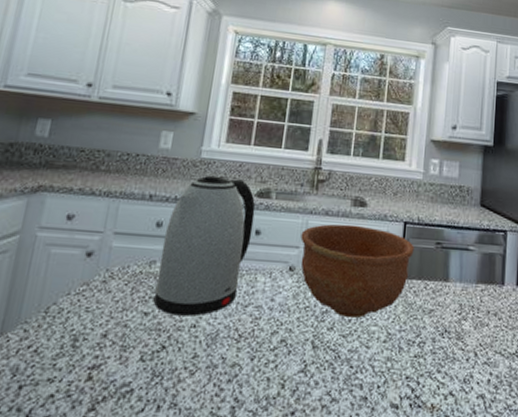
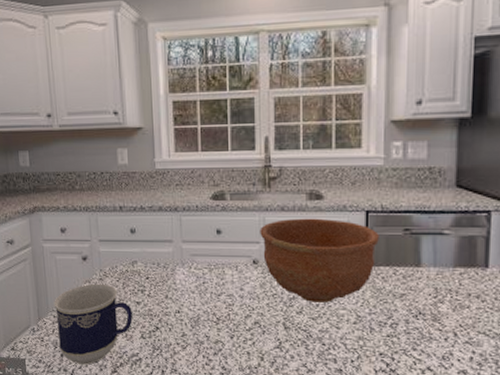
cup: none [19,287,136,401] -> present [54,283,133,365]
kettle: present [153,175,255,316] -> none [139,184,214,304]

